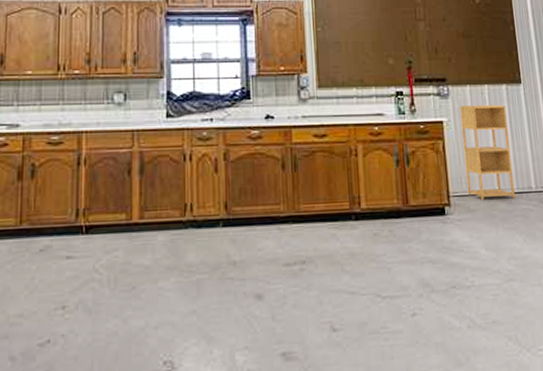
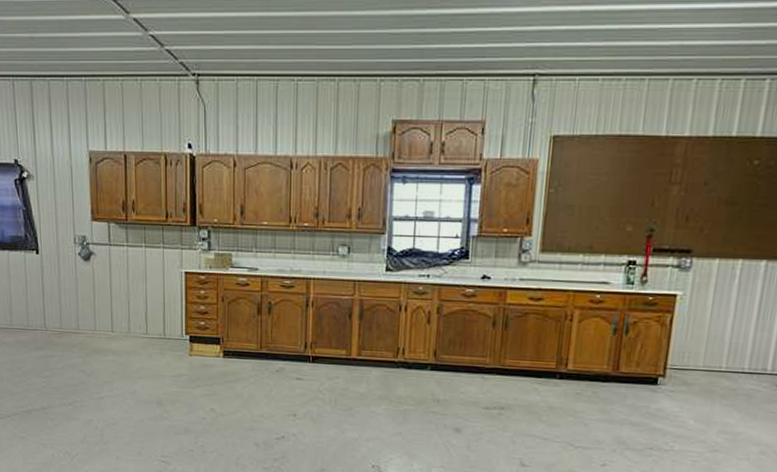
shelving unit: present [459,105,515,200] -> none [688,280,759,378]

